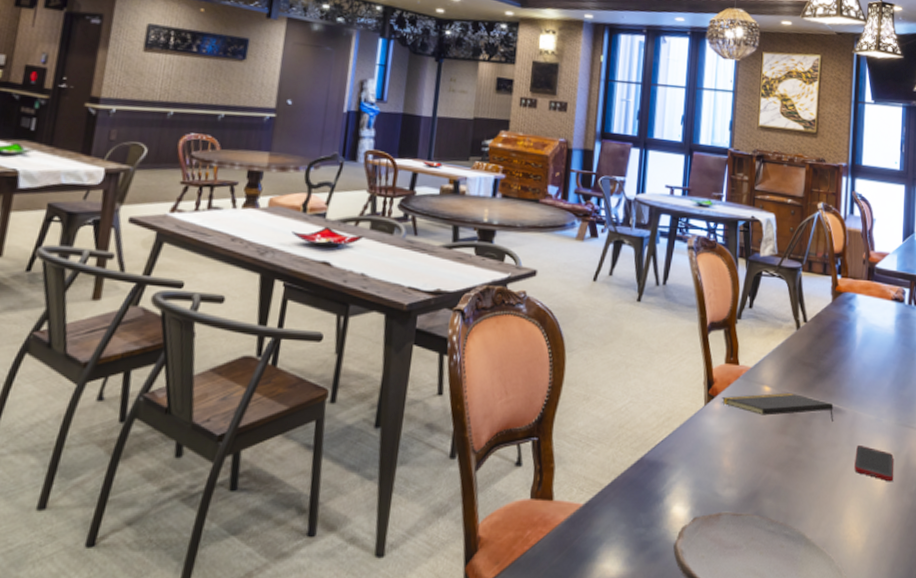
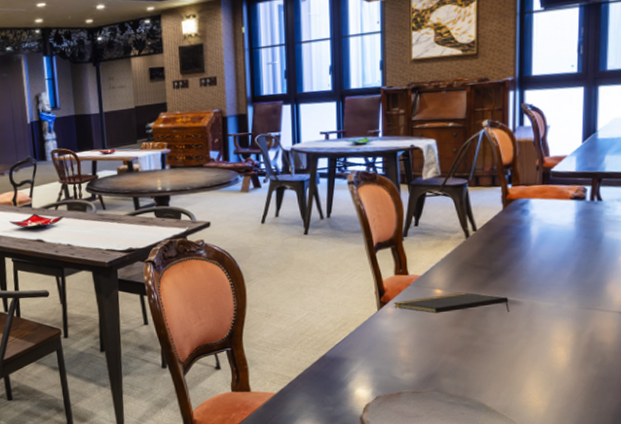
cell phone: present [854,444,894,482] -> none [534,328,577,357]

